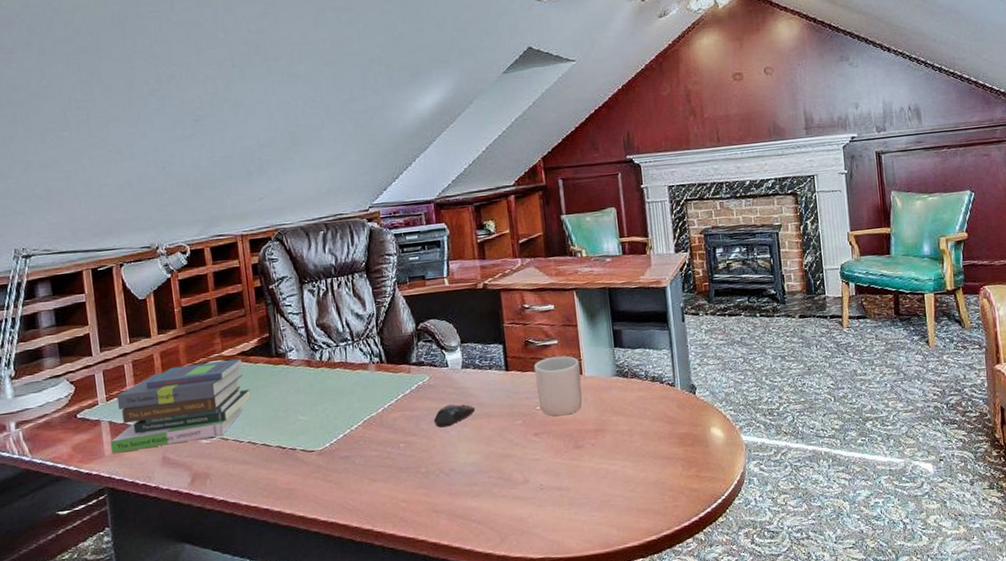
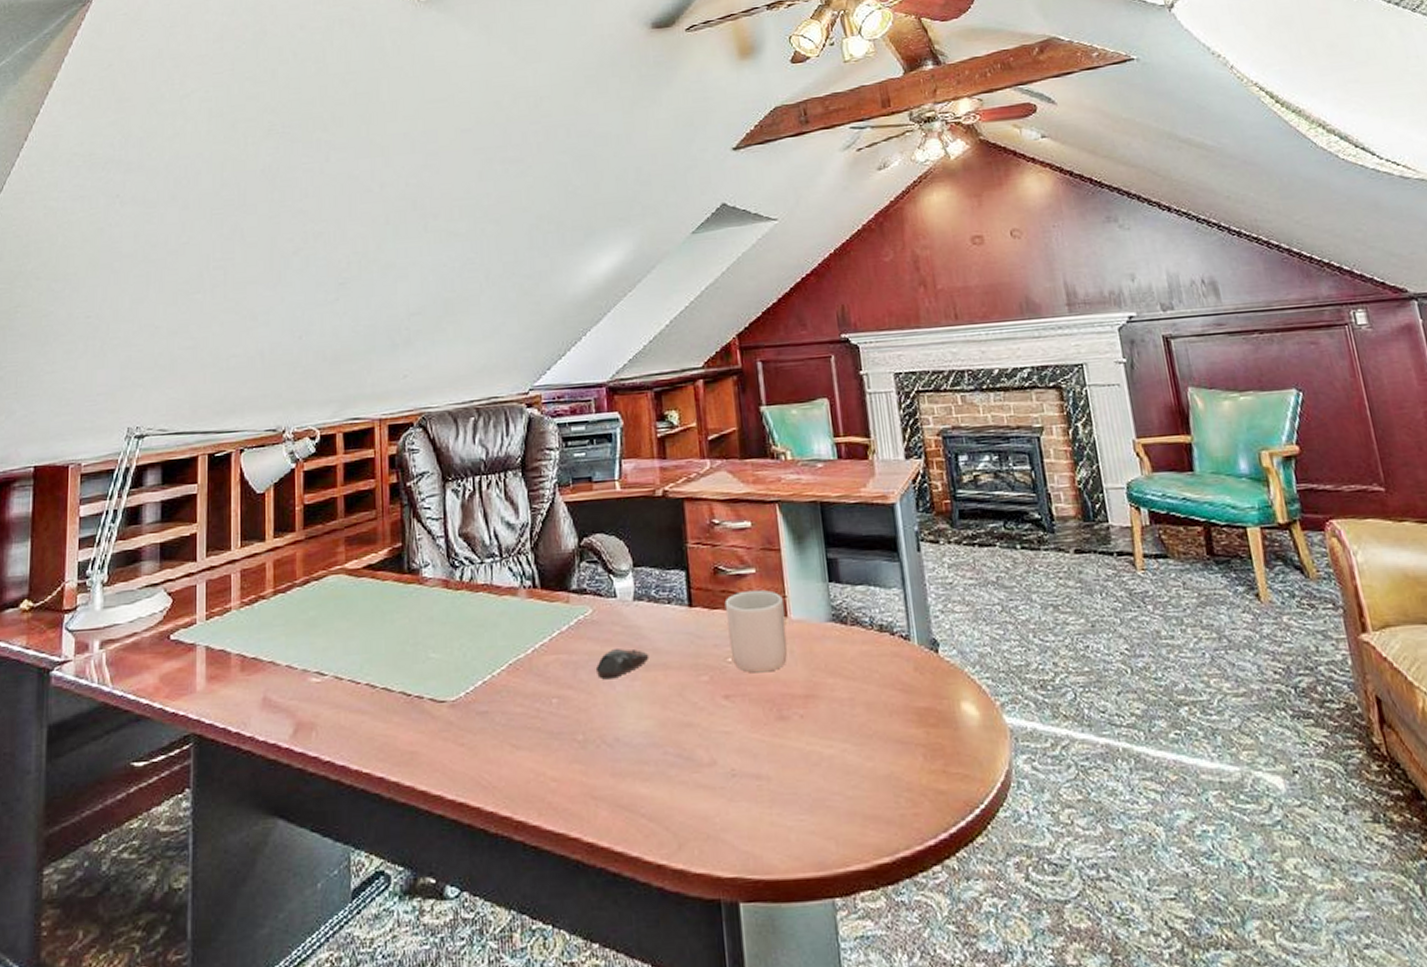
books: present [110,359,251,454] -> none [204,574,374,689]

